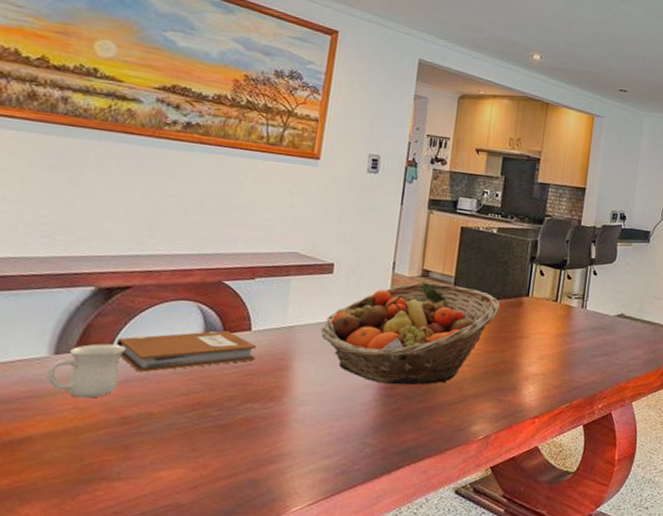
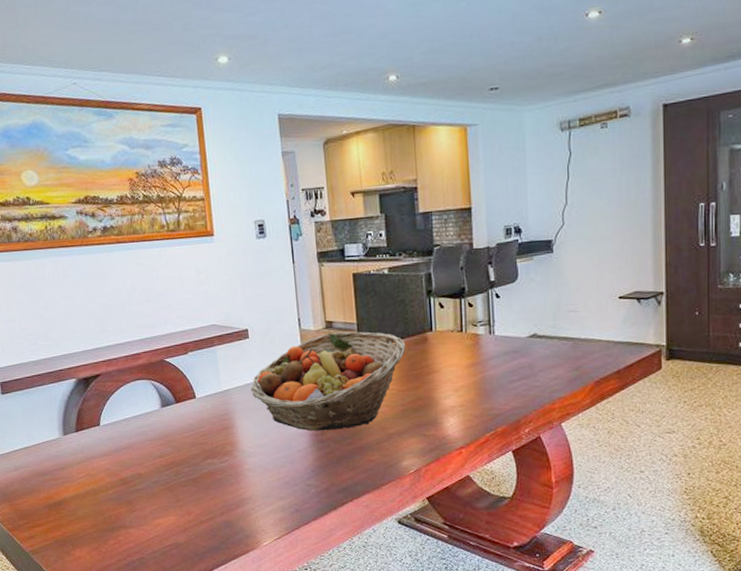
mug: present [47,343,126,398] -> none [62,422,112,467]
notebook: present [116,330,257,373] -> none [102,400,205,443]

